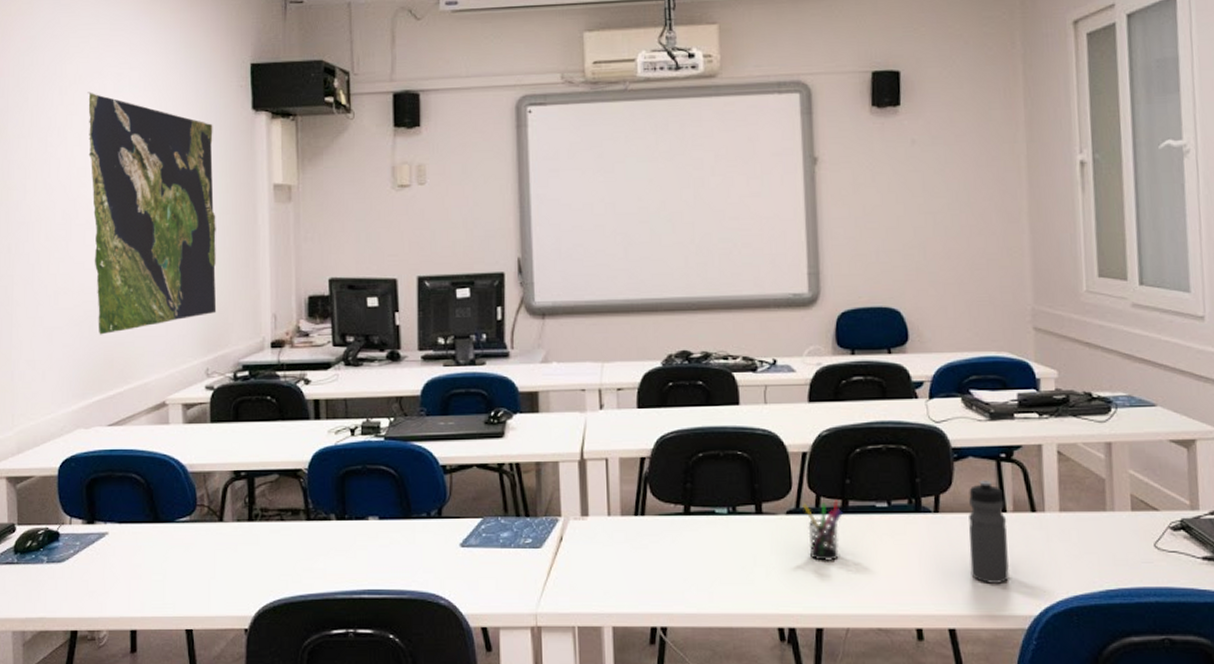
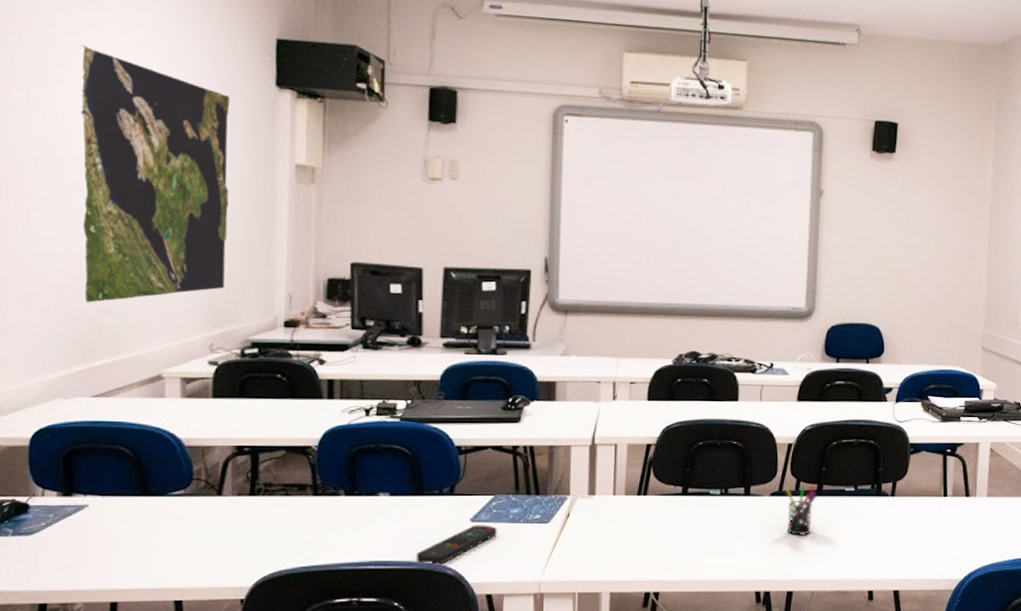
remote control: none [409,550,488,594] -> present [417,525,497,565]
water bottle: present [969,481,1009,583] -> none [915,471,947,554]

